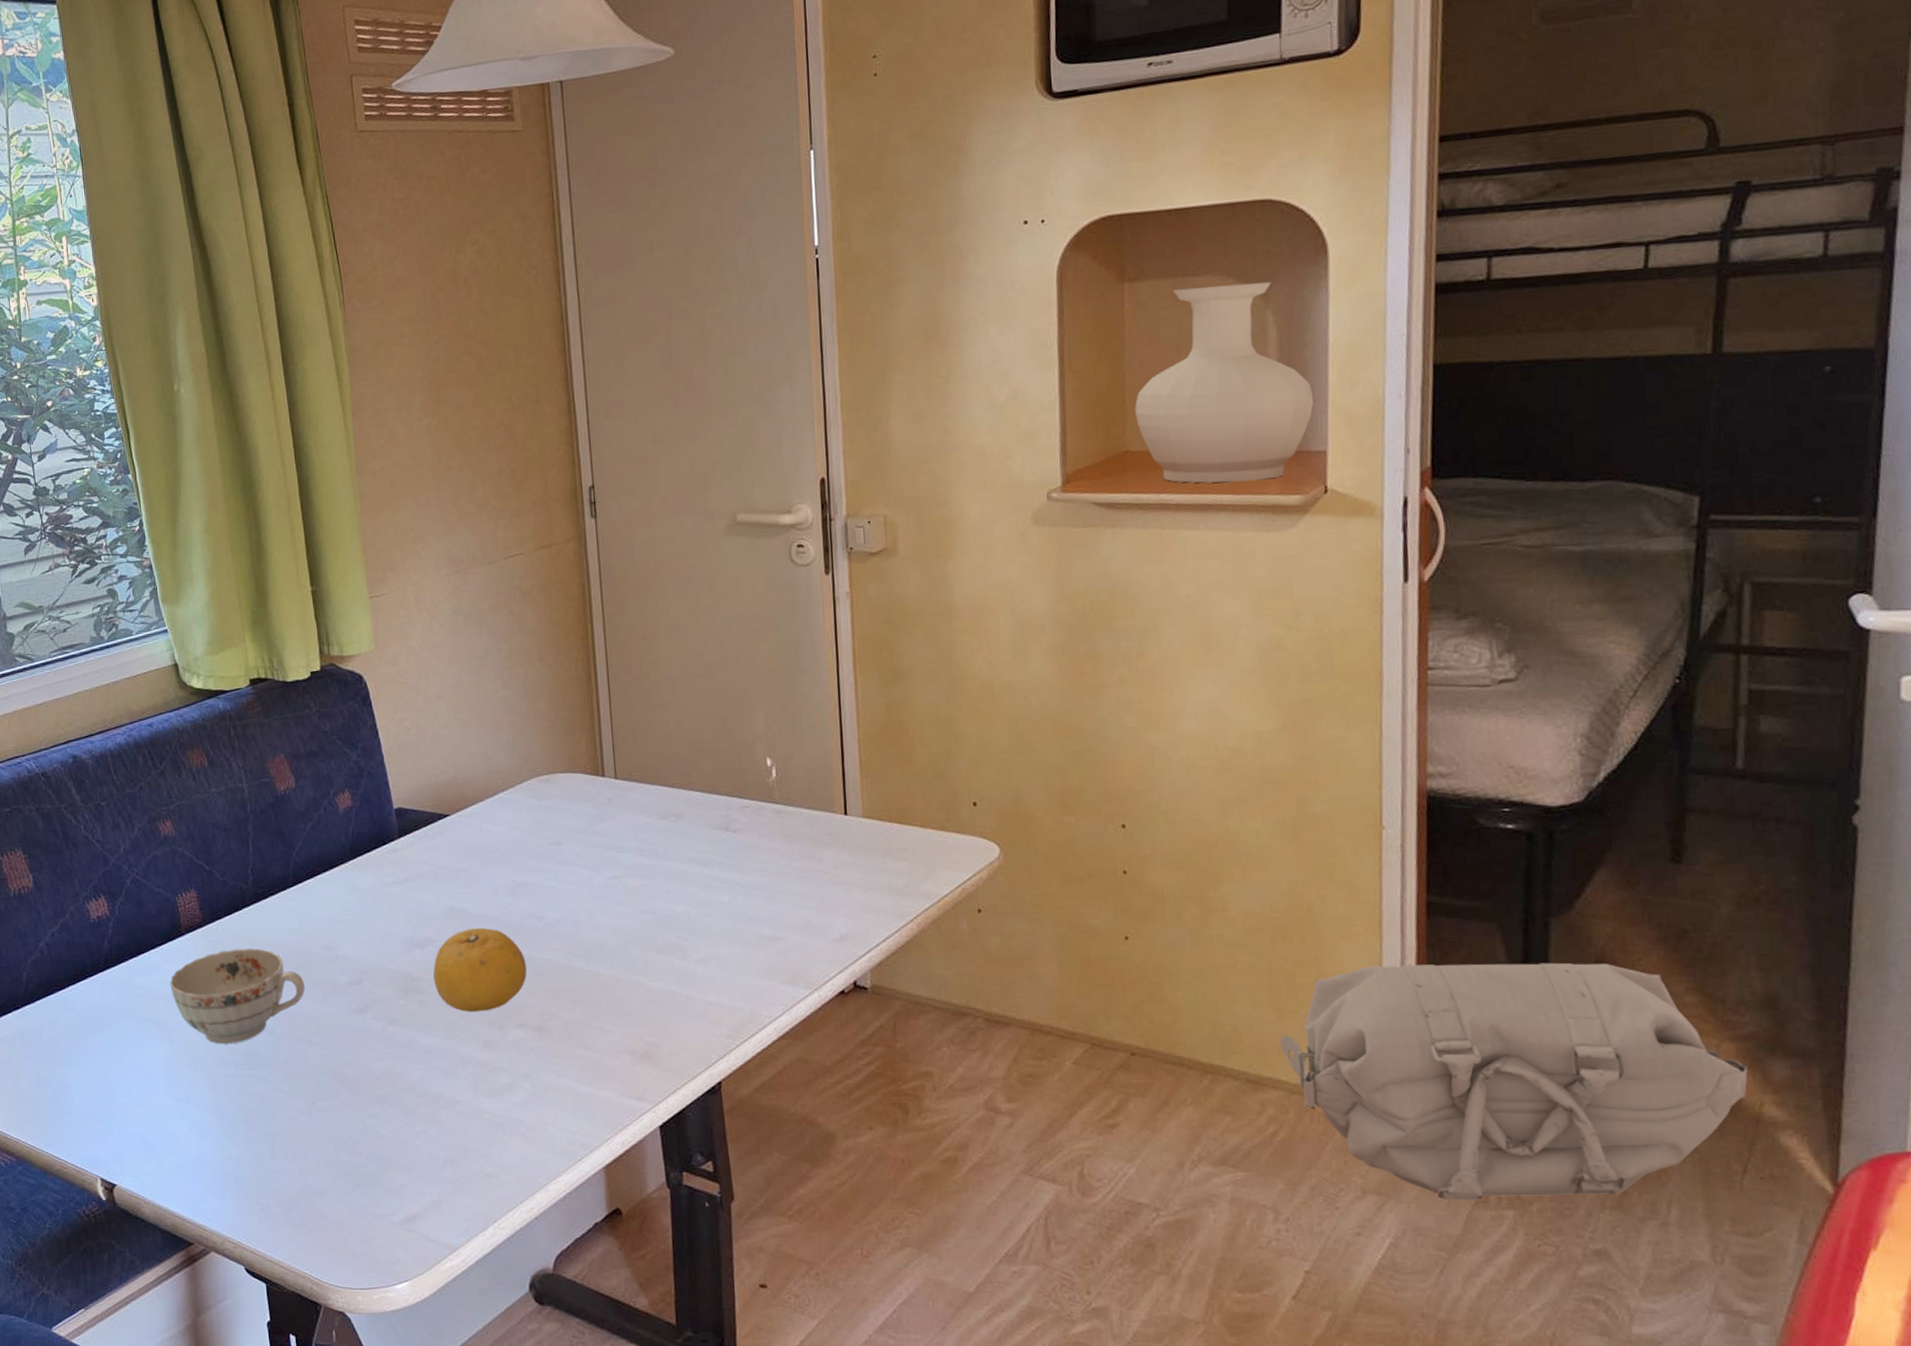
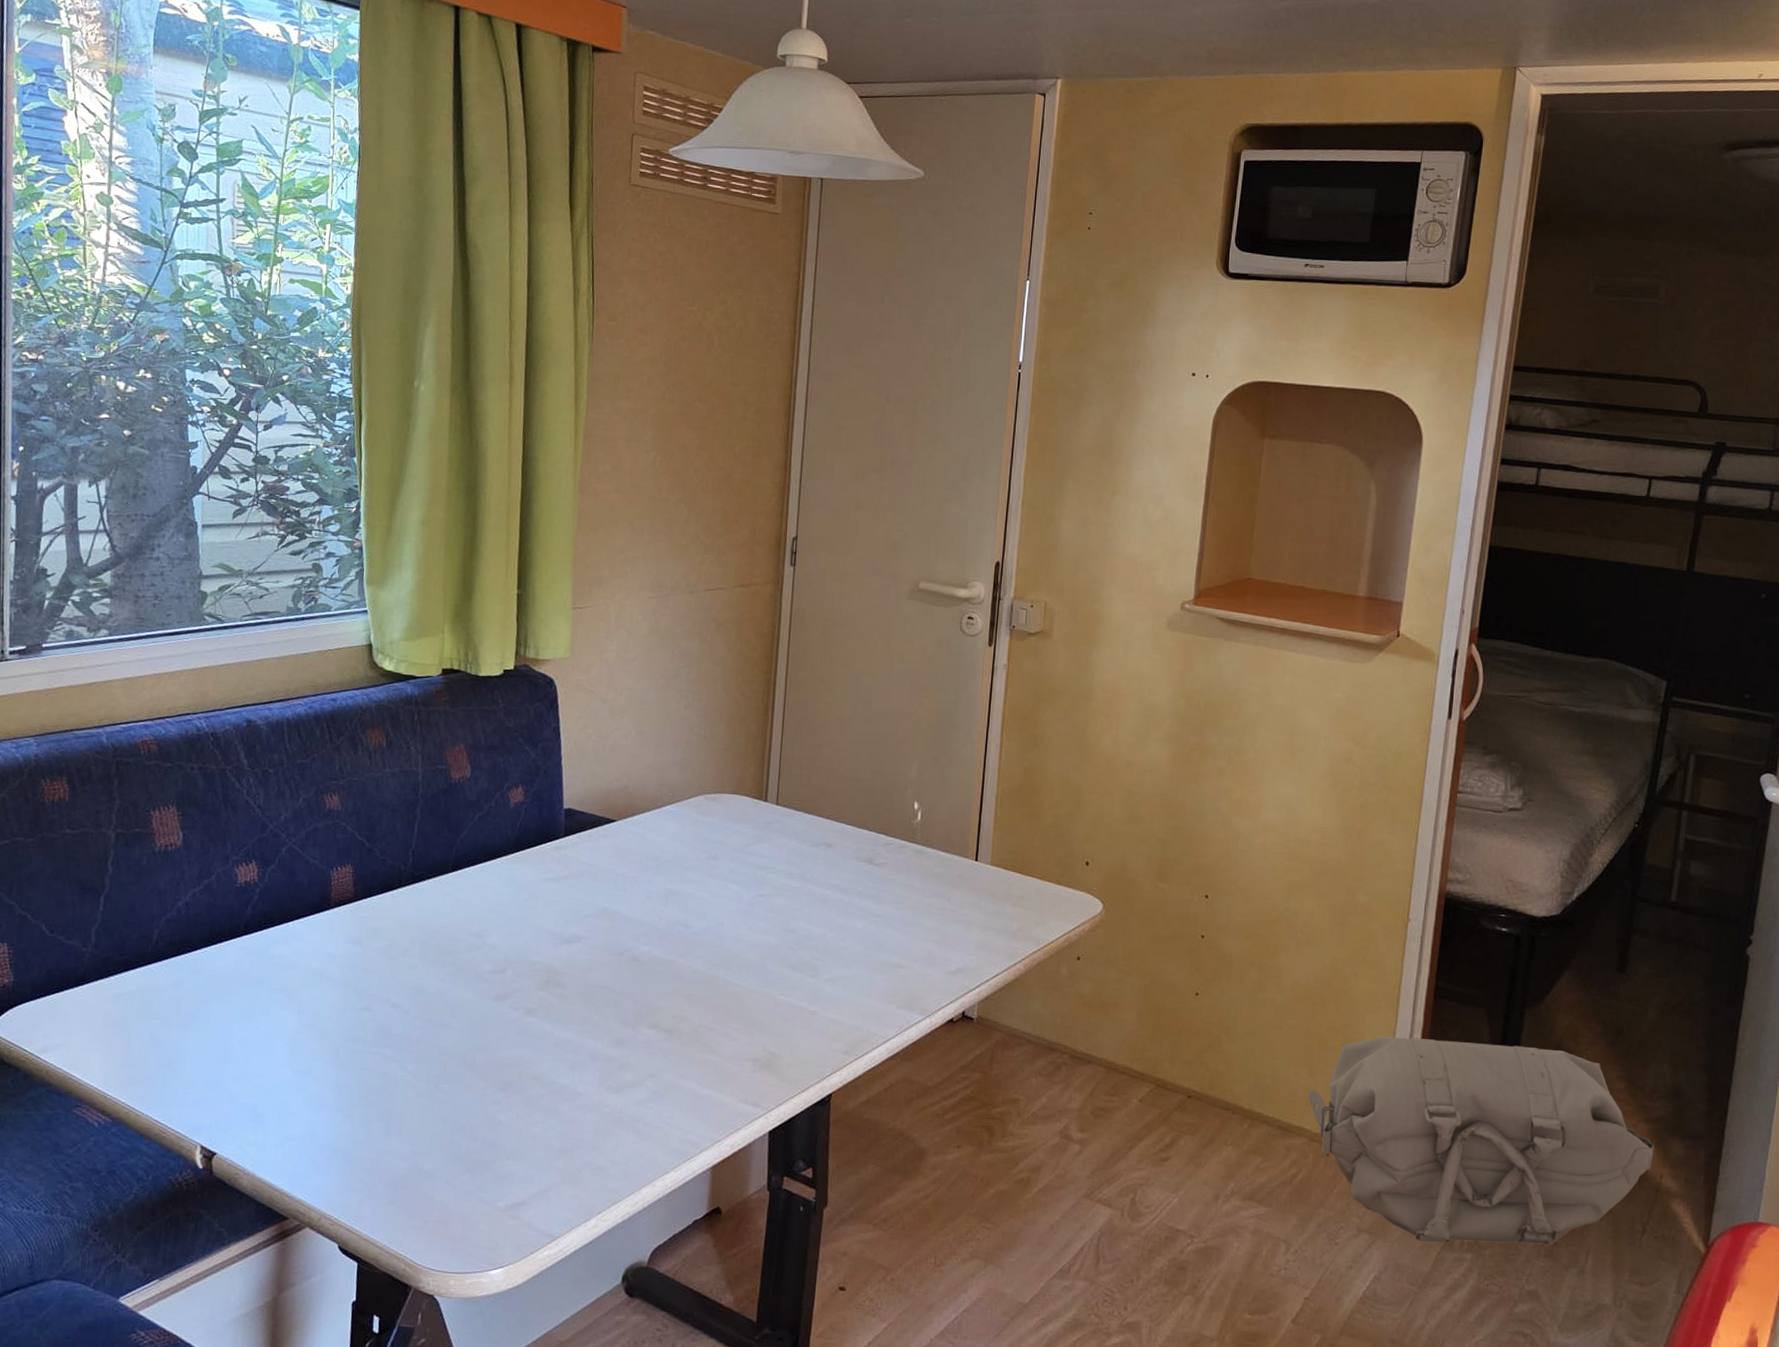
teacup: present [170,948,306,1045] -> none [309,927,448,1021]
fruit: present [433,928,527,1012] -> none [575,930,667,1010]
vase: present [1135,282,1313,483] -> none [1260,450,1398,619]

